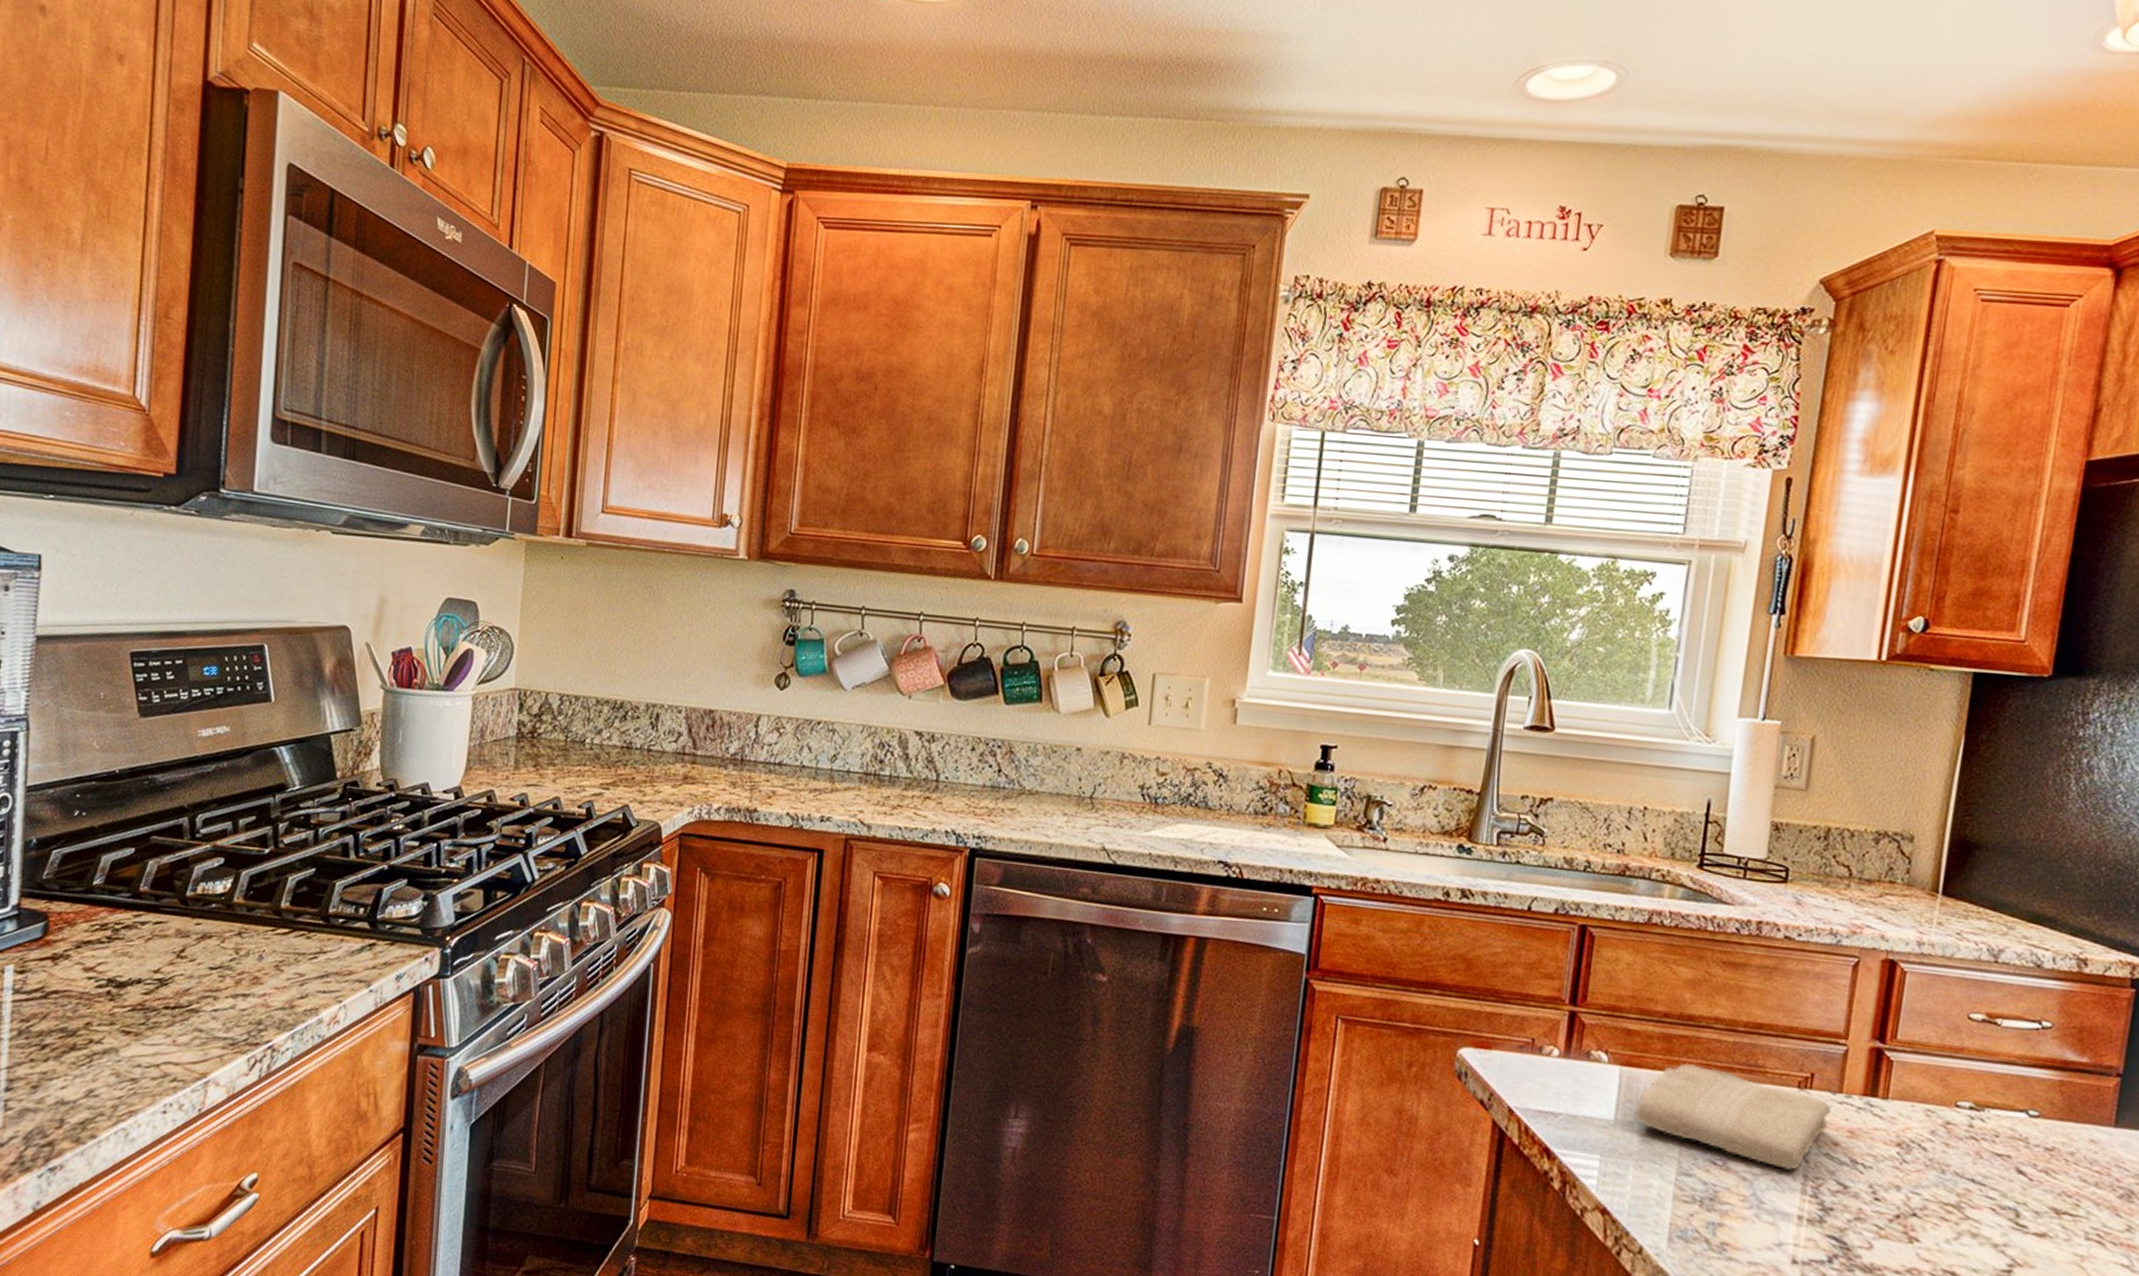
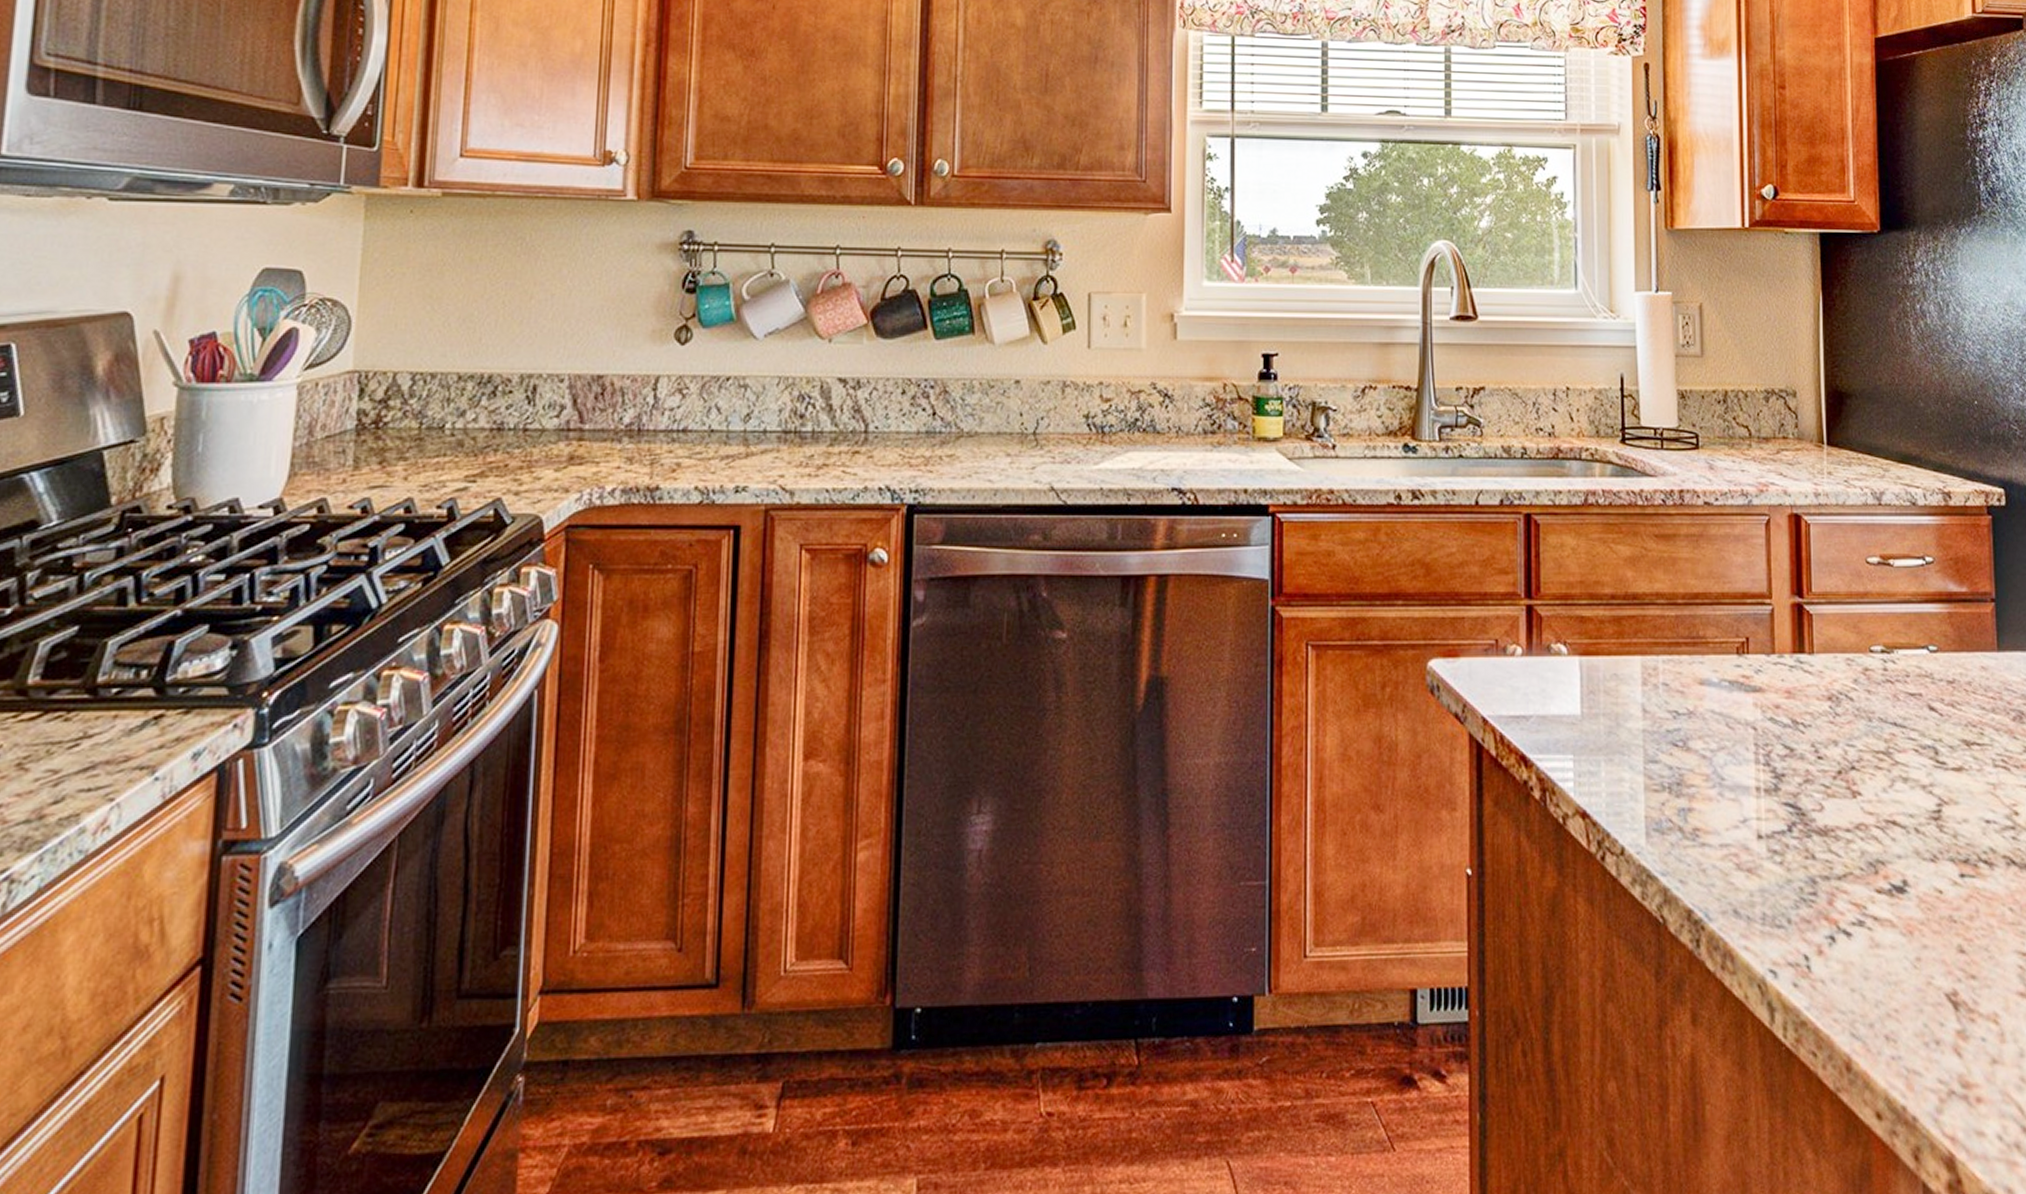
washcloth: present [1634,1064,1831,1170] -> none [1599,645,1768,741]

